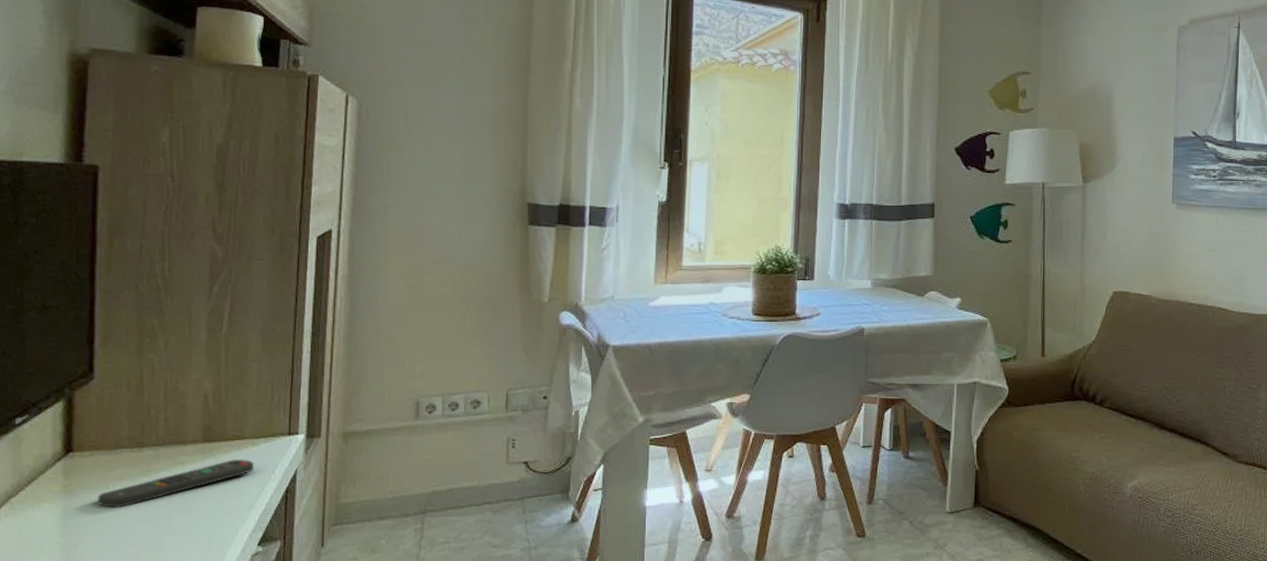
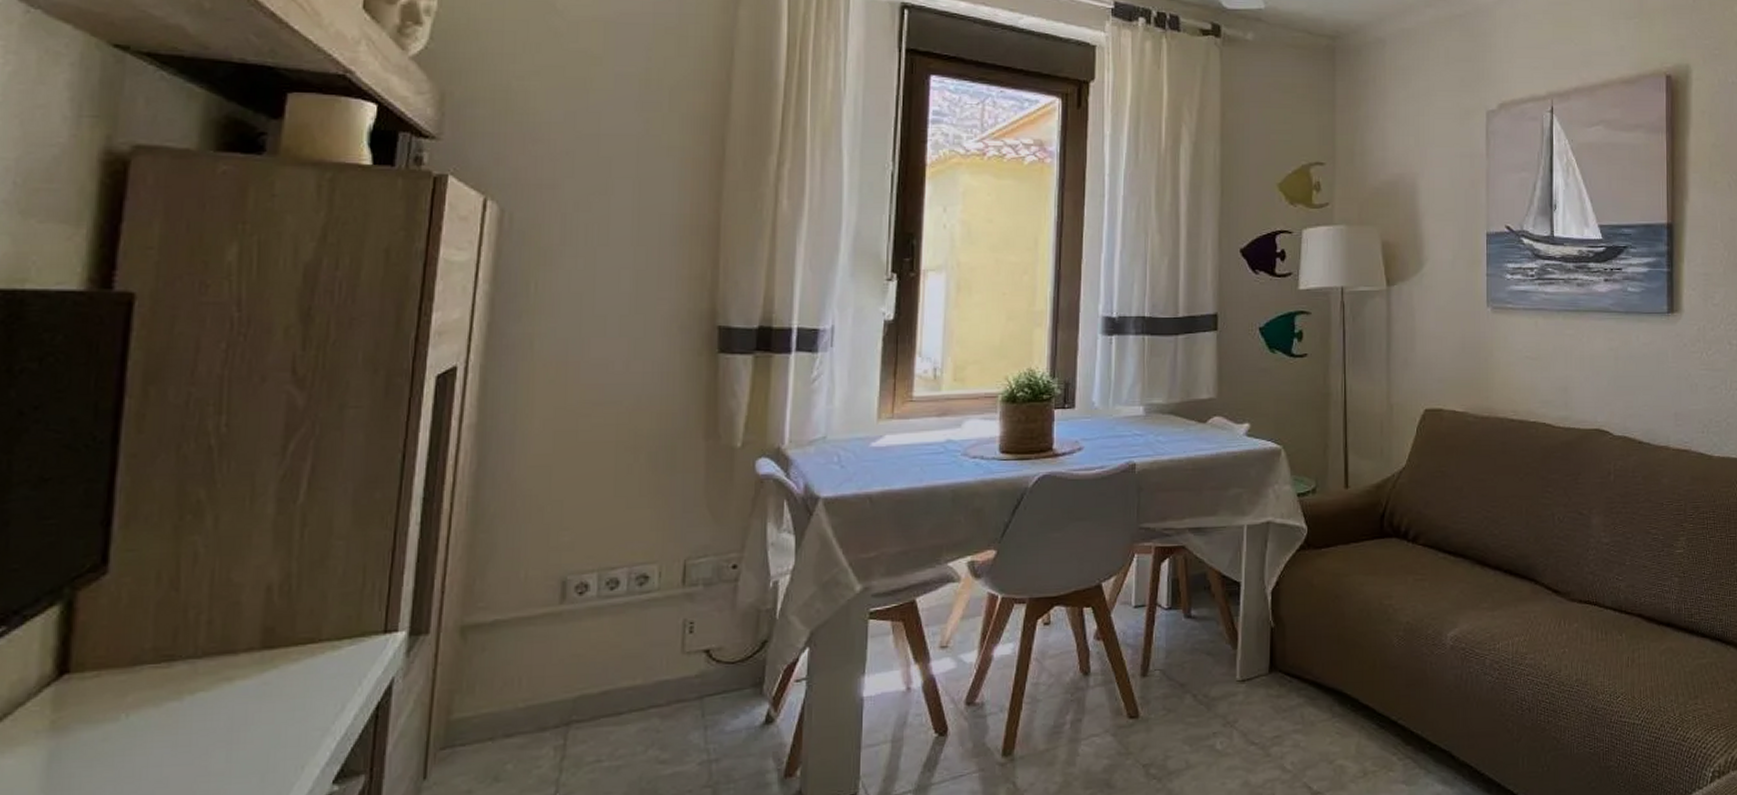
remote control: present [98,458,254,508] -> none [101,668,334,747]

